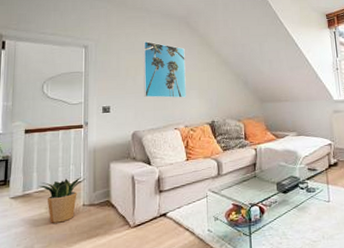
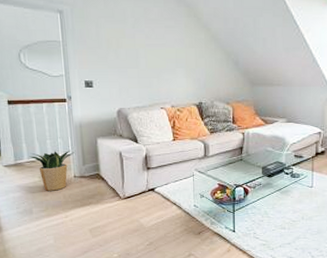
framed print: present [143,41,186,98] -> none [124,8,173,76]

